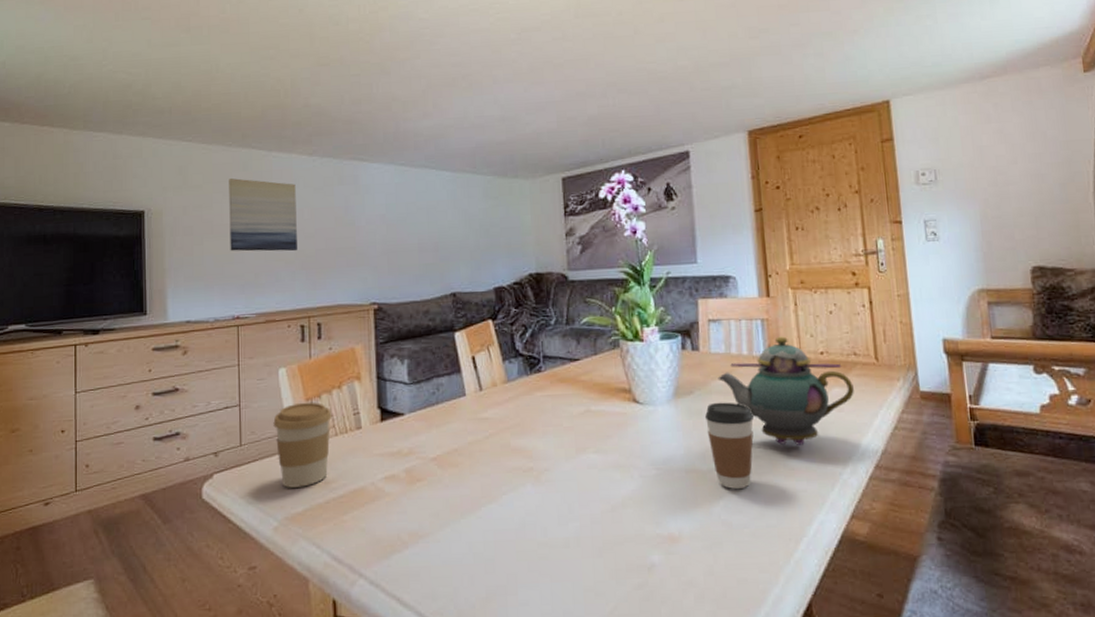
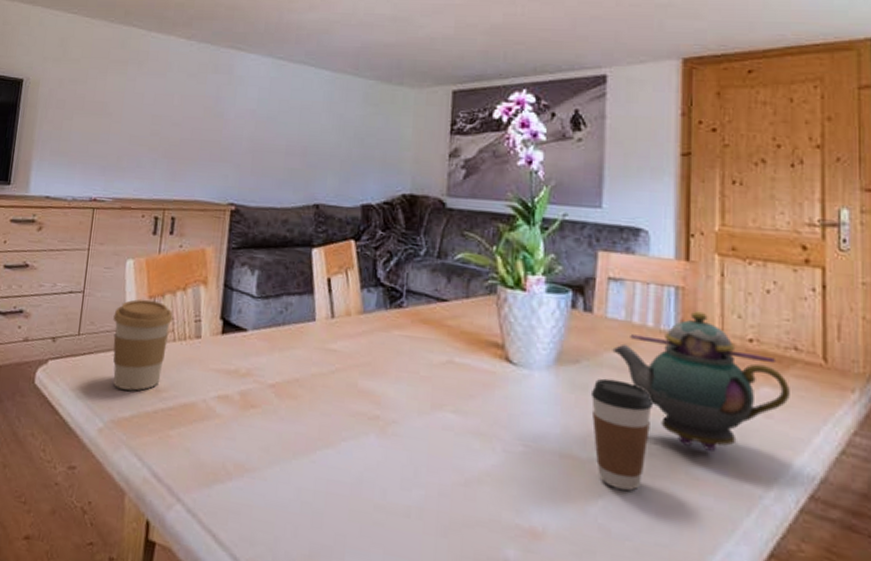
wall art: present [229,178,297,252] -> none [97,55,170,138]

